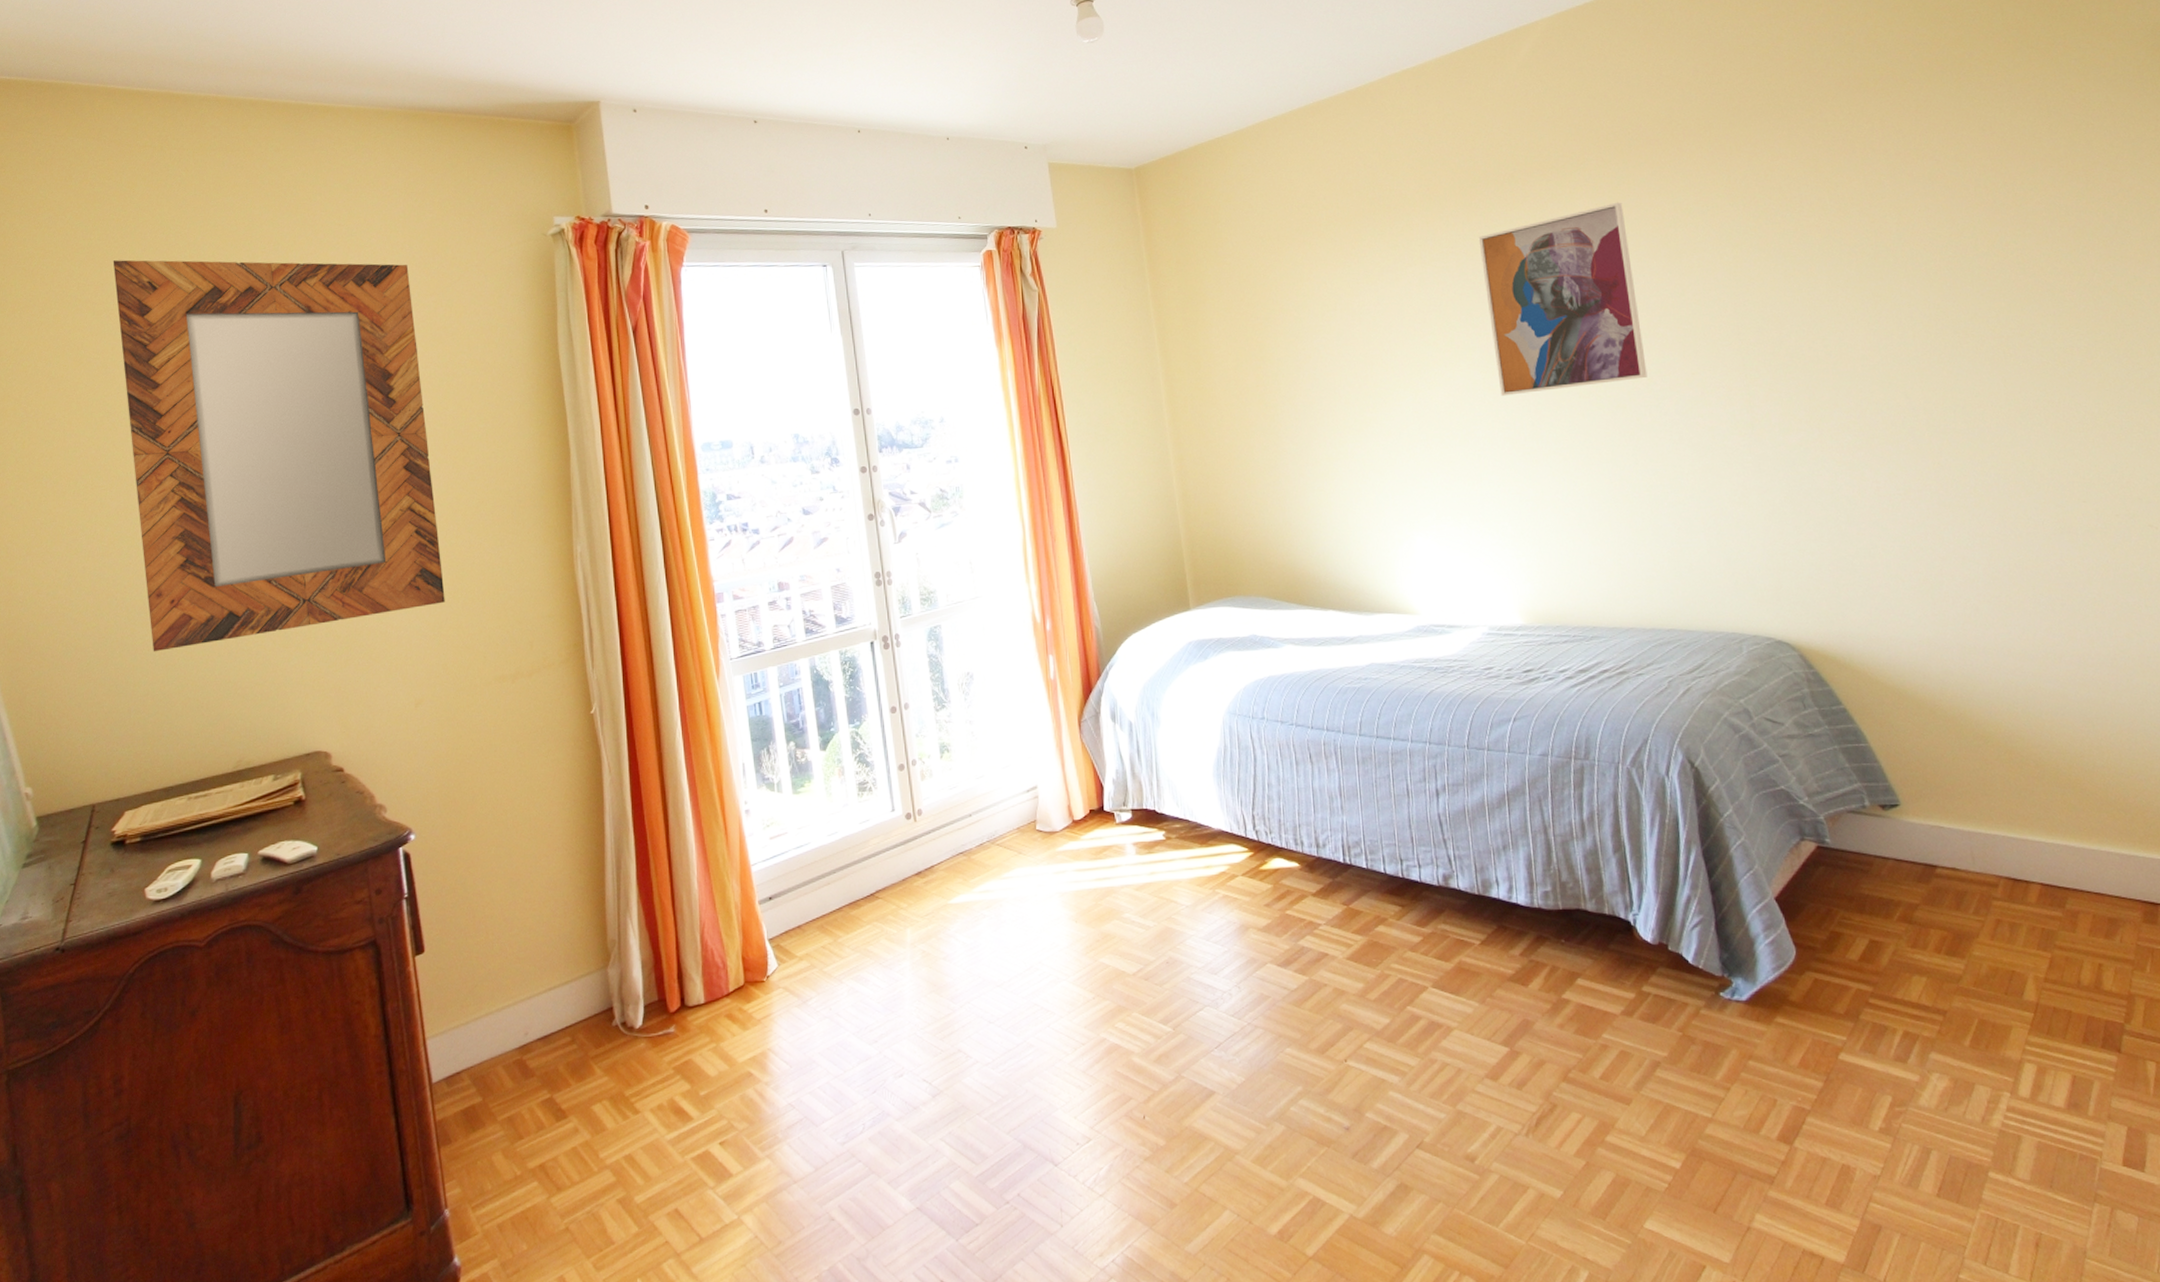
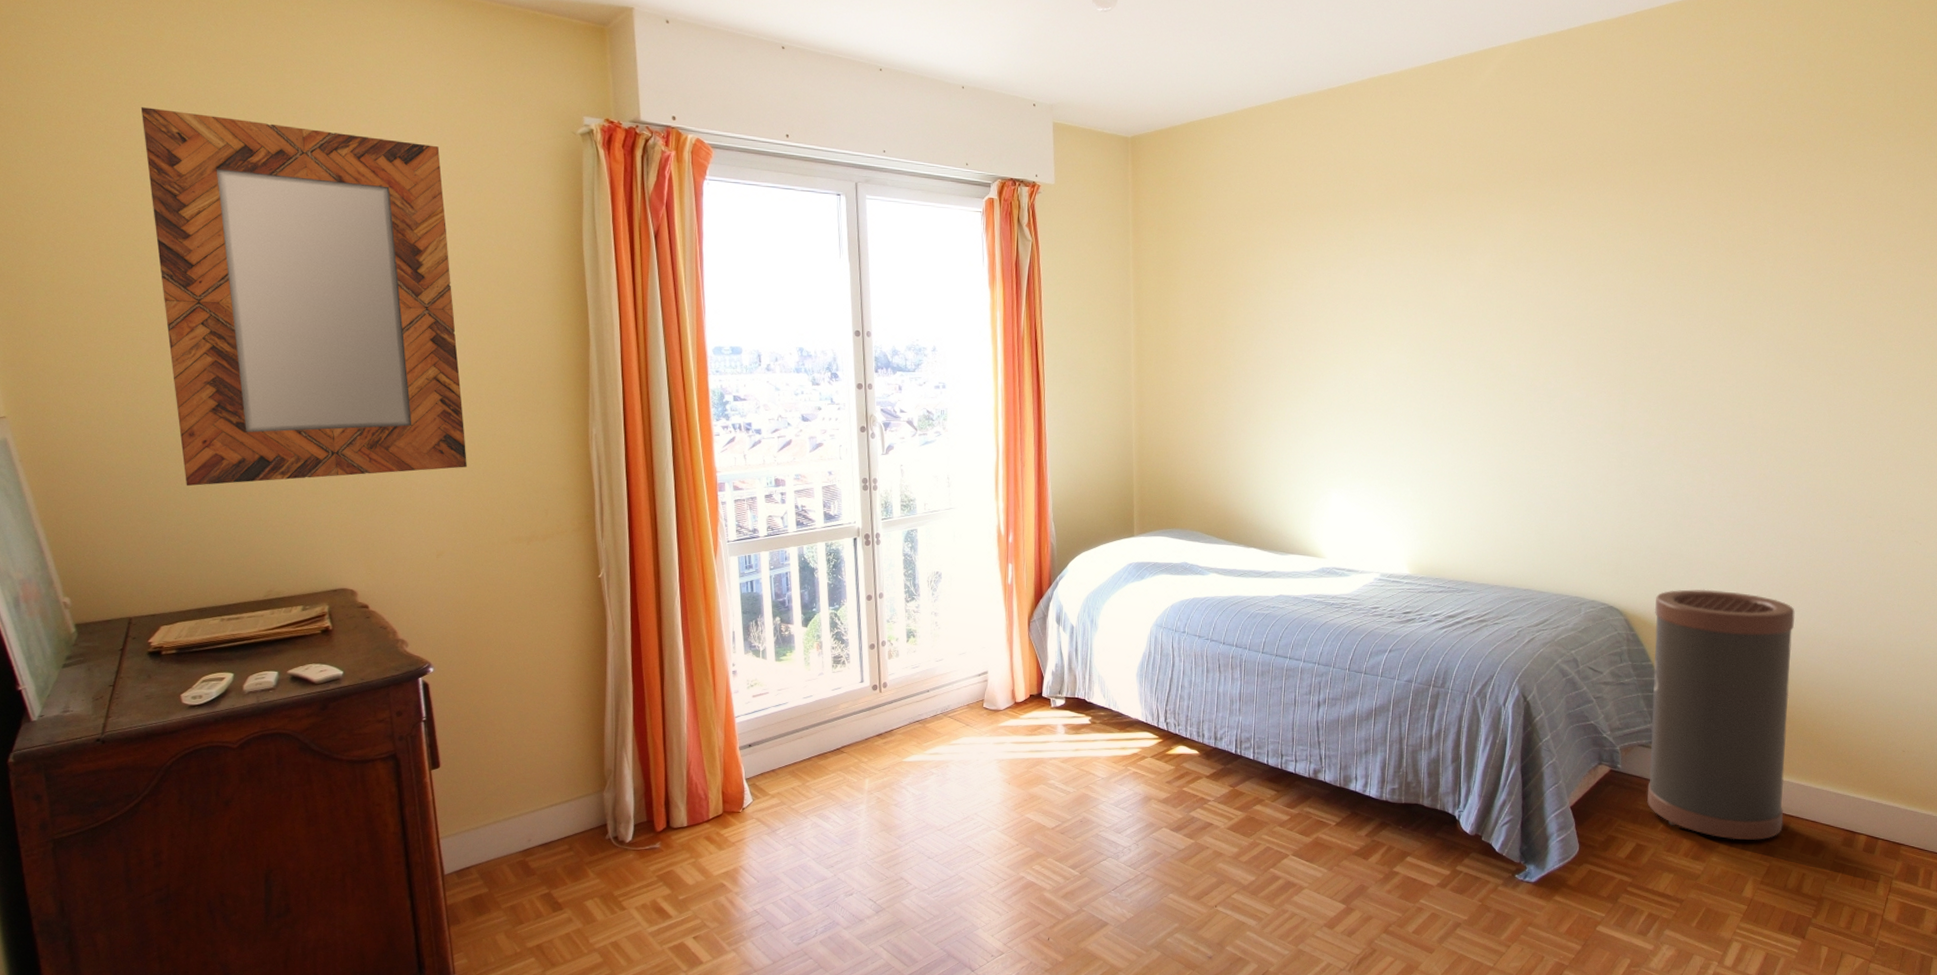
wall art: present [1478,202,1648,396] -> none [1421,220,1550,380]
trash can: none [1833,608,2059,926] -> present [1647,589,1796,840]

